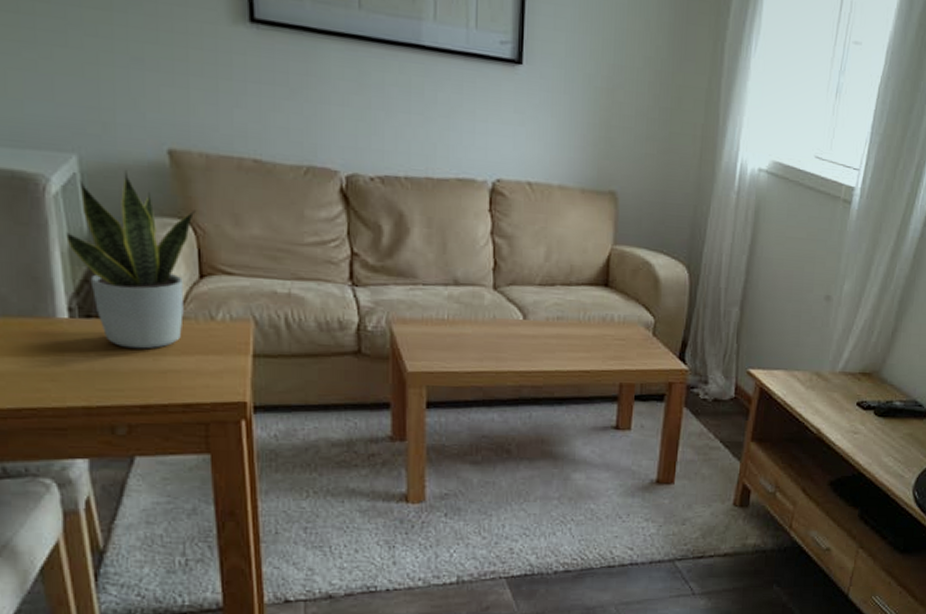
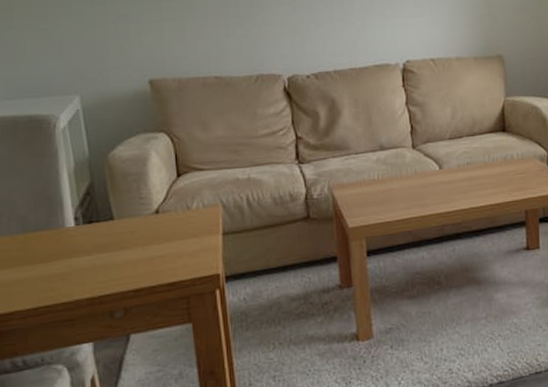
potted plant: present [66,169,196,349] -> none [72,100,172,244]

